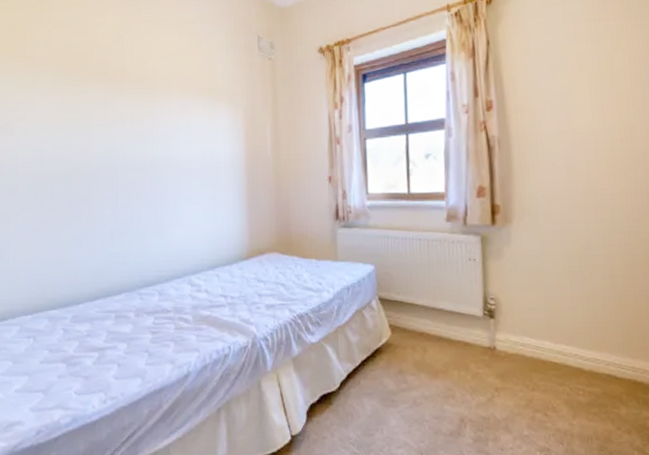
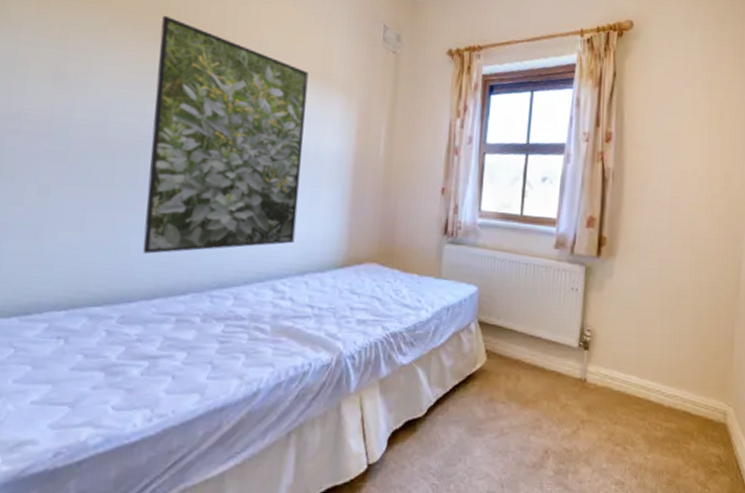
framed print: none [75,61,203,262] -> present [142,15,309,254]

